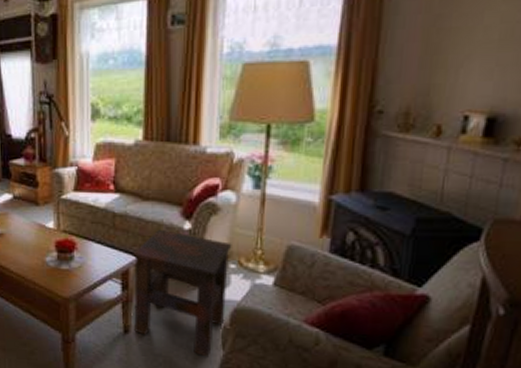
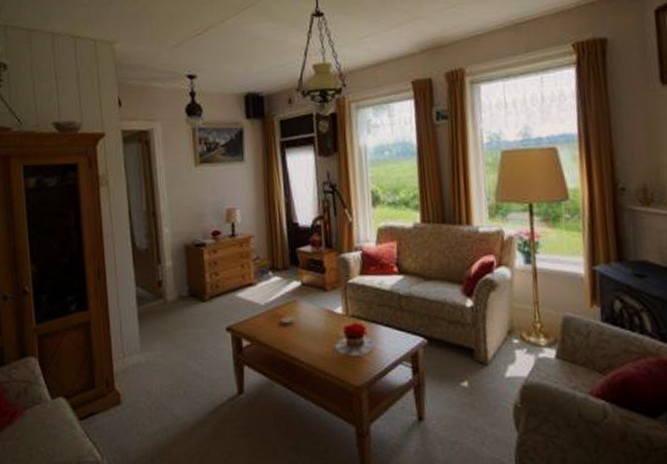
side table: present [133,229,232,357] -> none [420,308,515,441]

